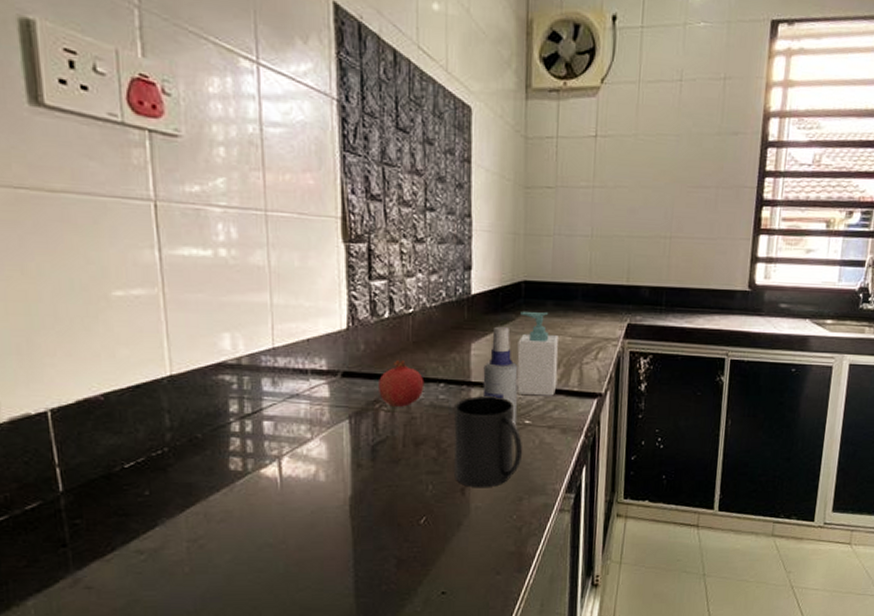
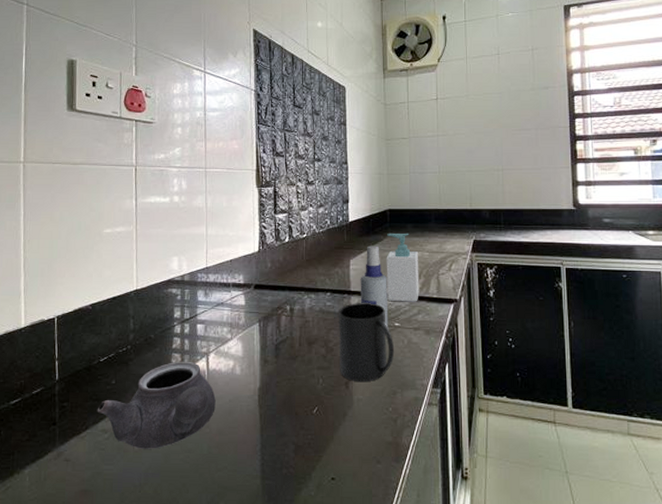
teapot: none [125,466,293,571] -> present [97,361,216,449]
fruit: present [379,359,425,407] -> none [281,274,315,312]

